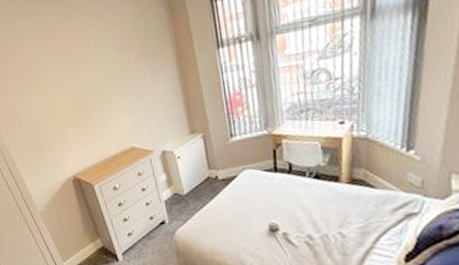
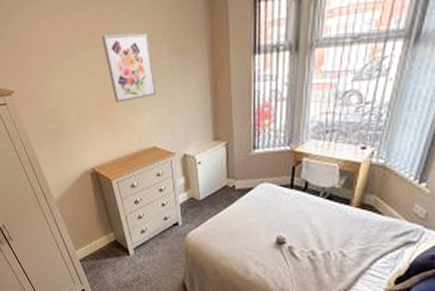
wall art: none [72,43,129,110] -> present [101,33,156,103]

